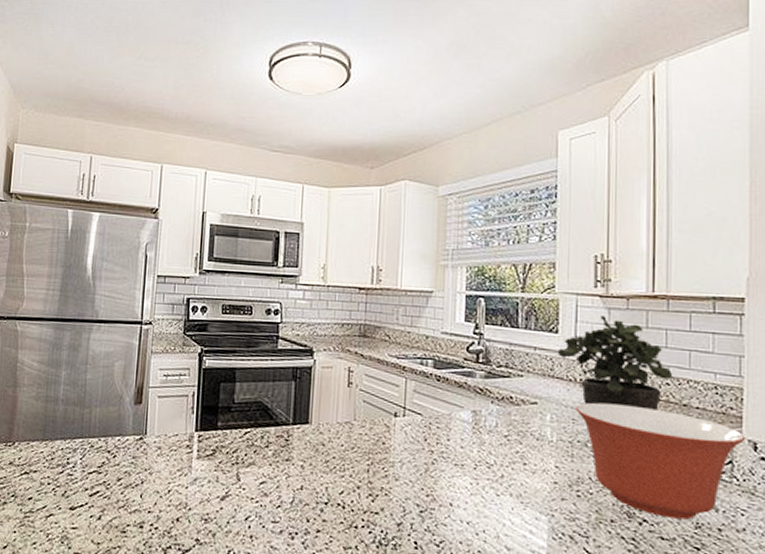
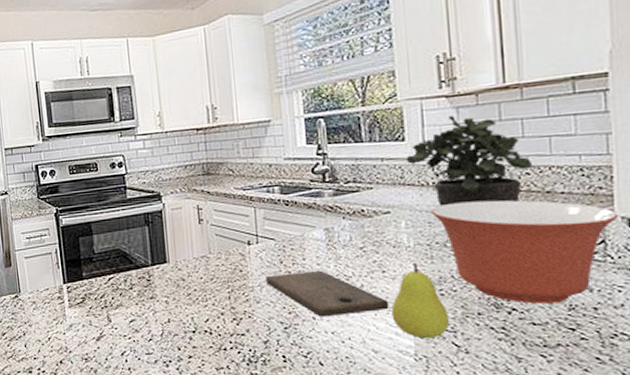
cutting board: none [408,452,527,505] -> present [266,270,389,317]
fruit: none [528,458,584,542] -> present [391,262,450,339]

